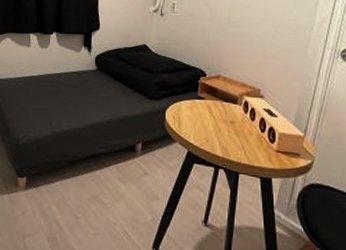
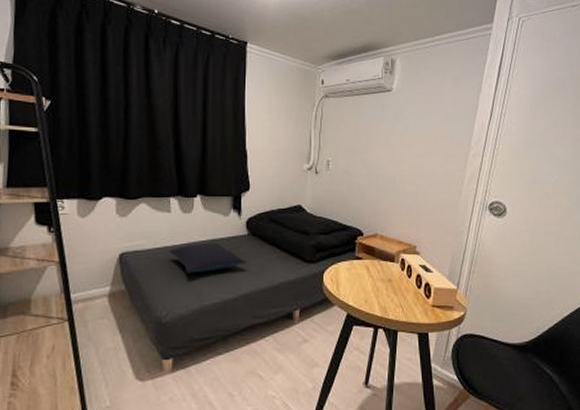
pillow: none [26,75,95,102] -> present [168,242,247,274]

